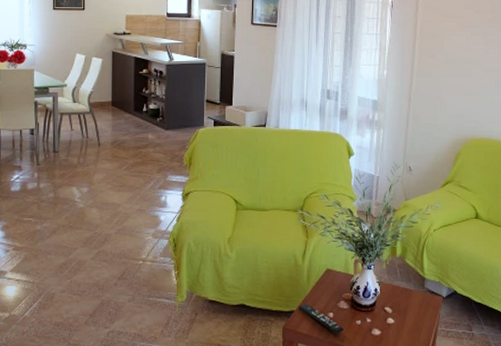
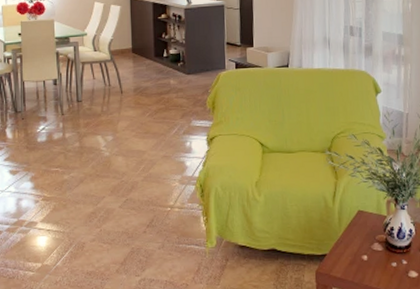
remote control: present [299,303,344,334] -> none [331,246,379,277]

